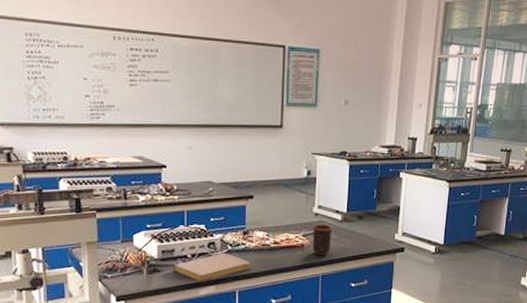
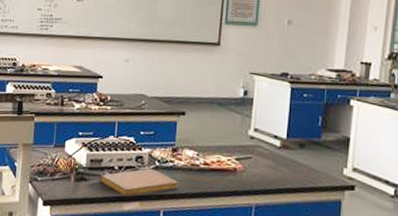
mug: present [312,224,333,256] -> none [246,148,270,184]

